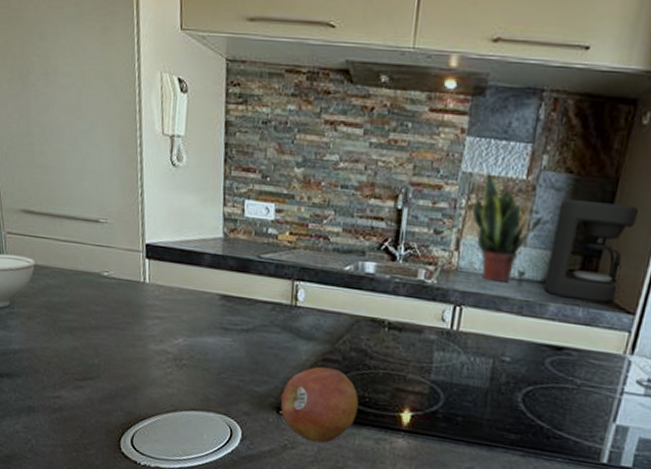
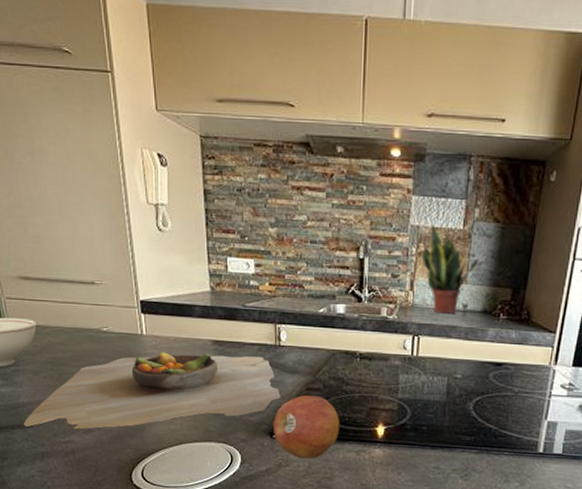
cutting board: none [12,304,293,385] -> present [23,352,281,430]
coffee maker: present [543,198,638,304] -> none [483,243,552,326]

